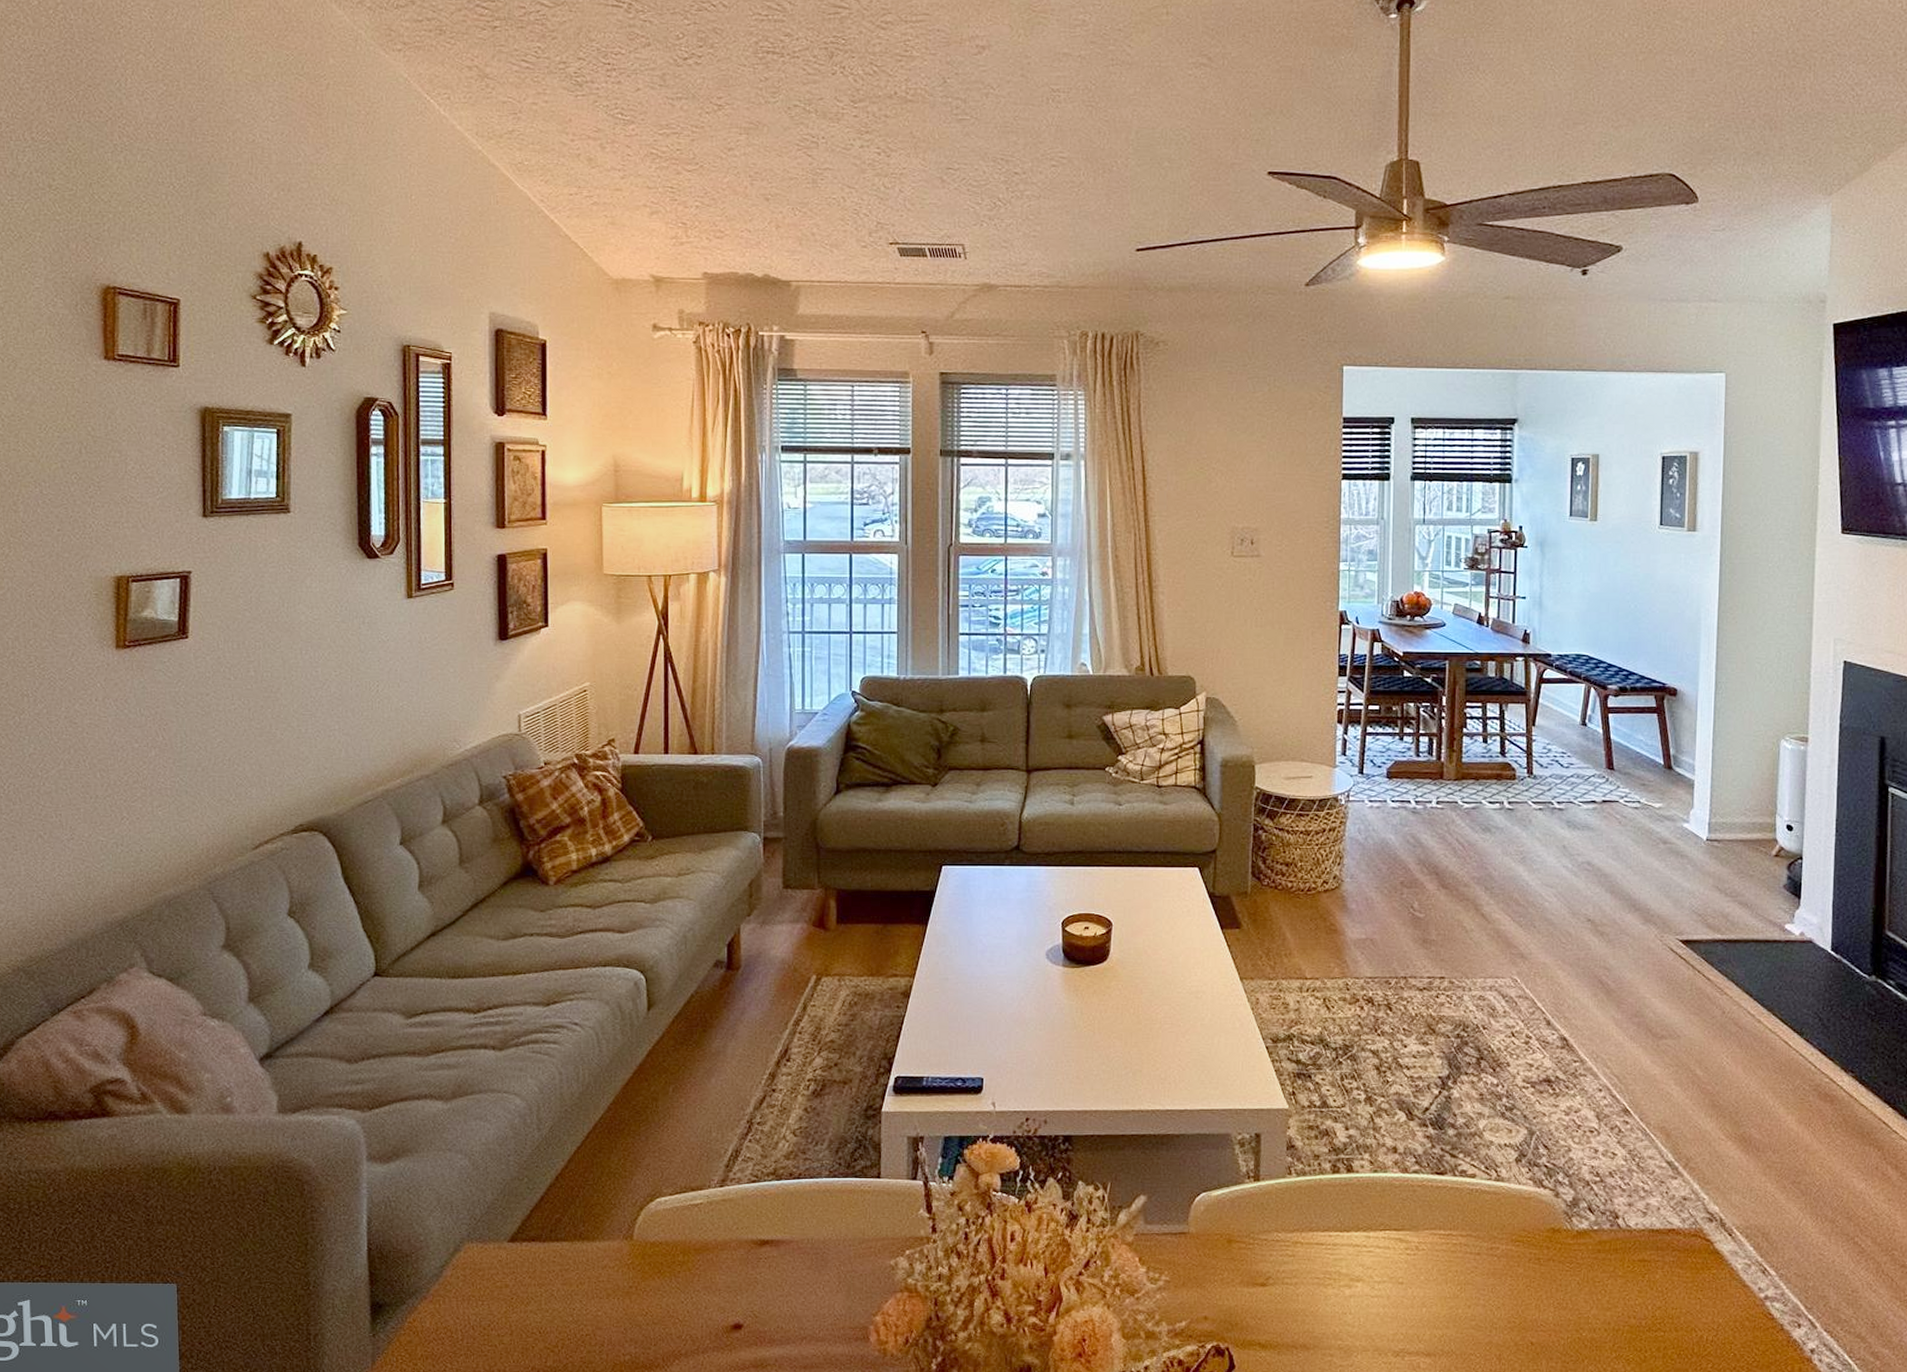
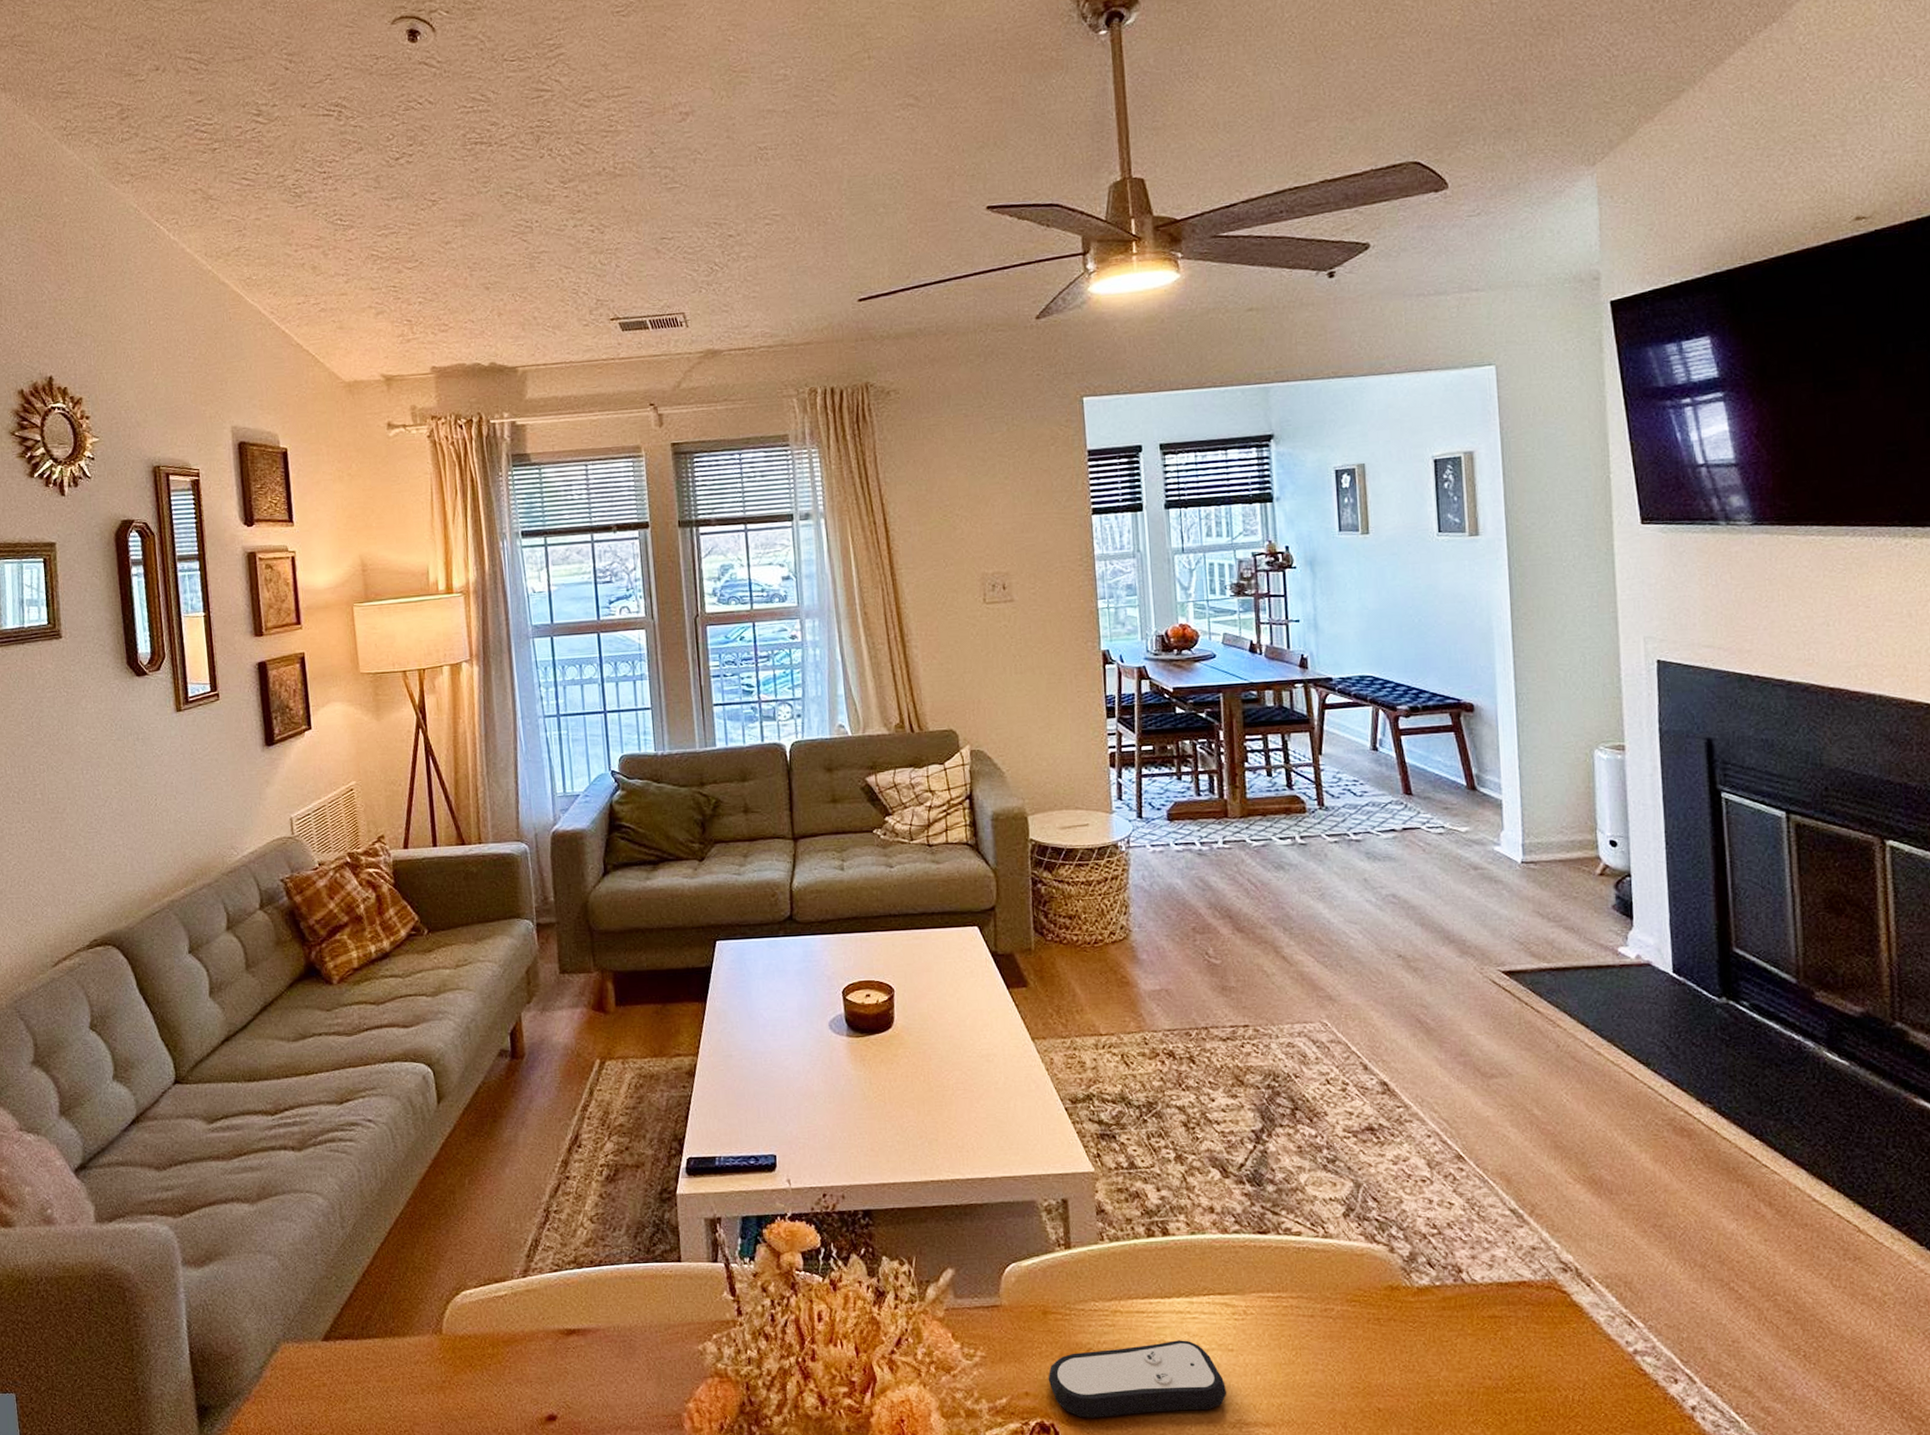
remote control: none [1227,1272,1394,1343] -> present [1048,1340,1227,1418]

